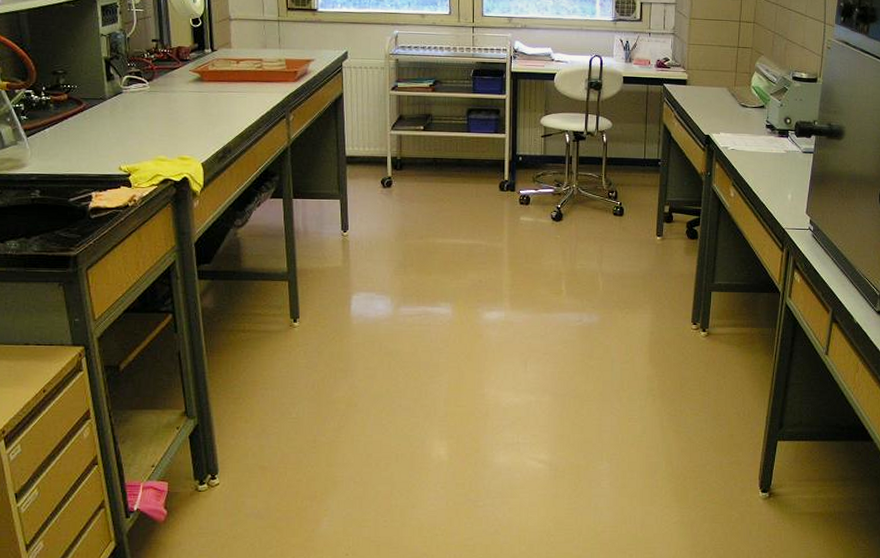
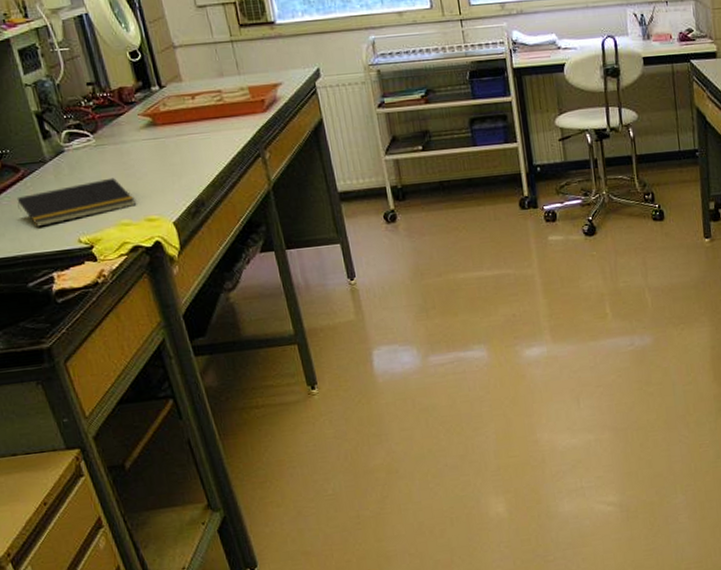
notepad: none [74,119,174,153] -> present [16,177,137,227]

